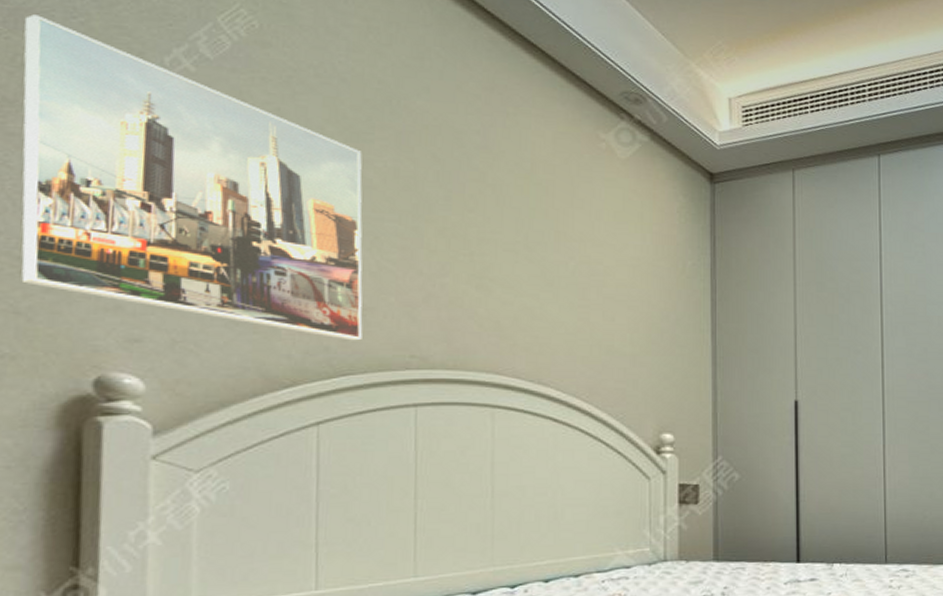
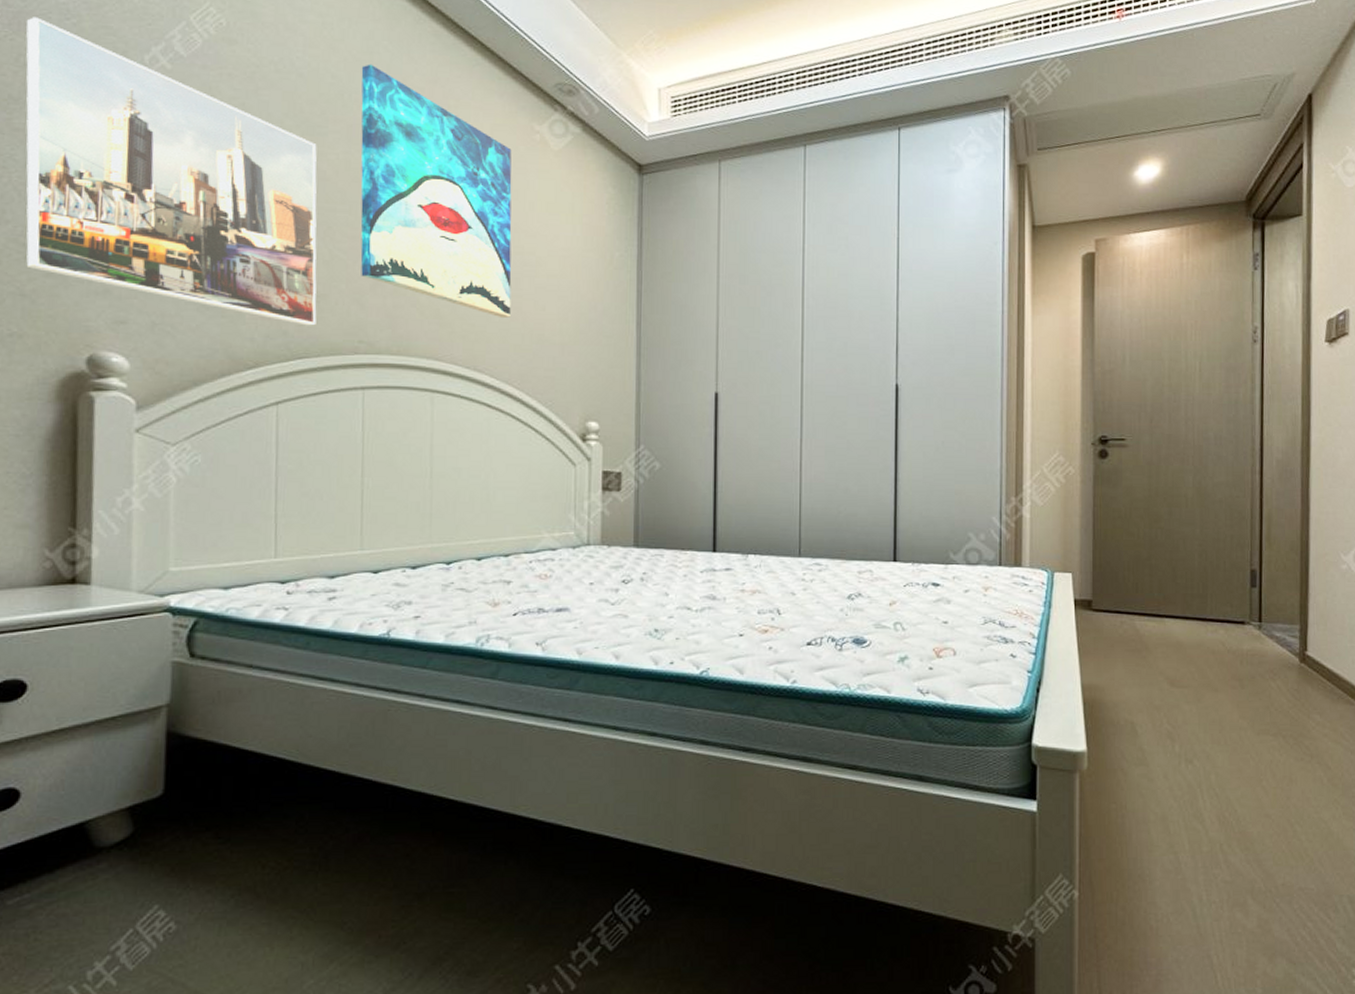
wall art: none [411,69,578,330] -> present [360,64,512,319]

